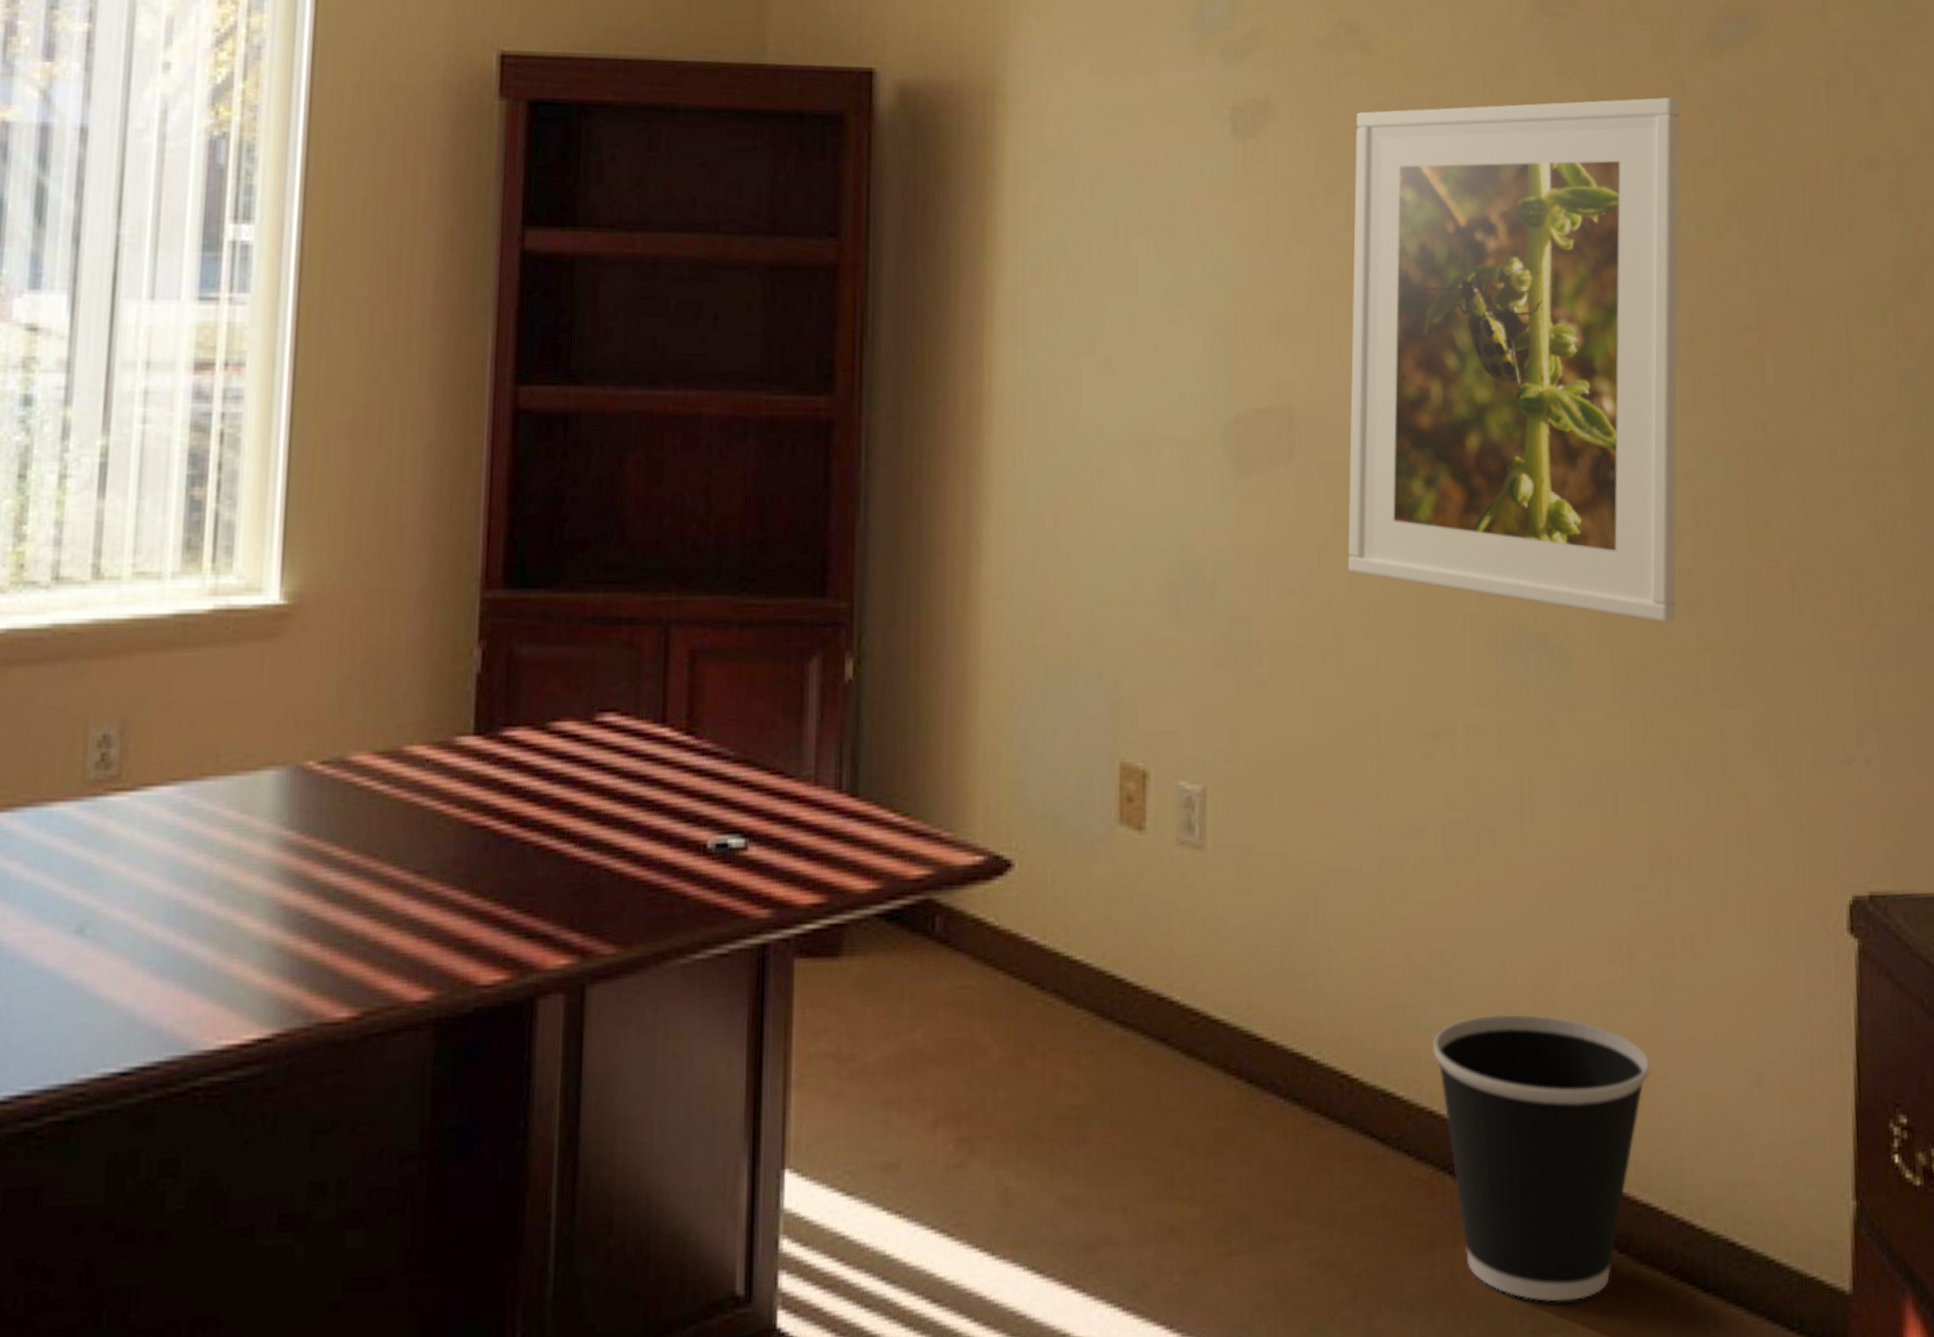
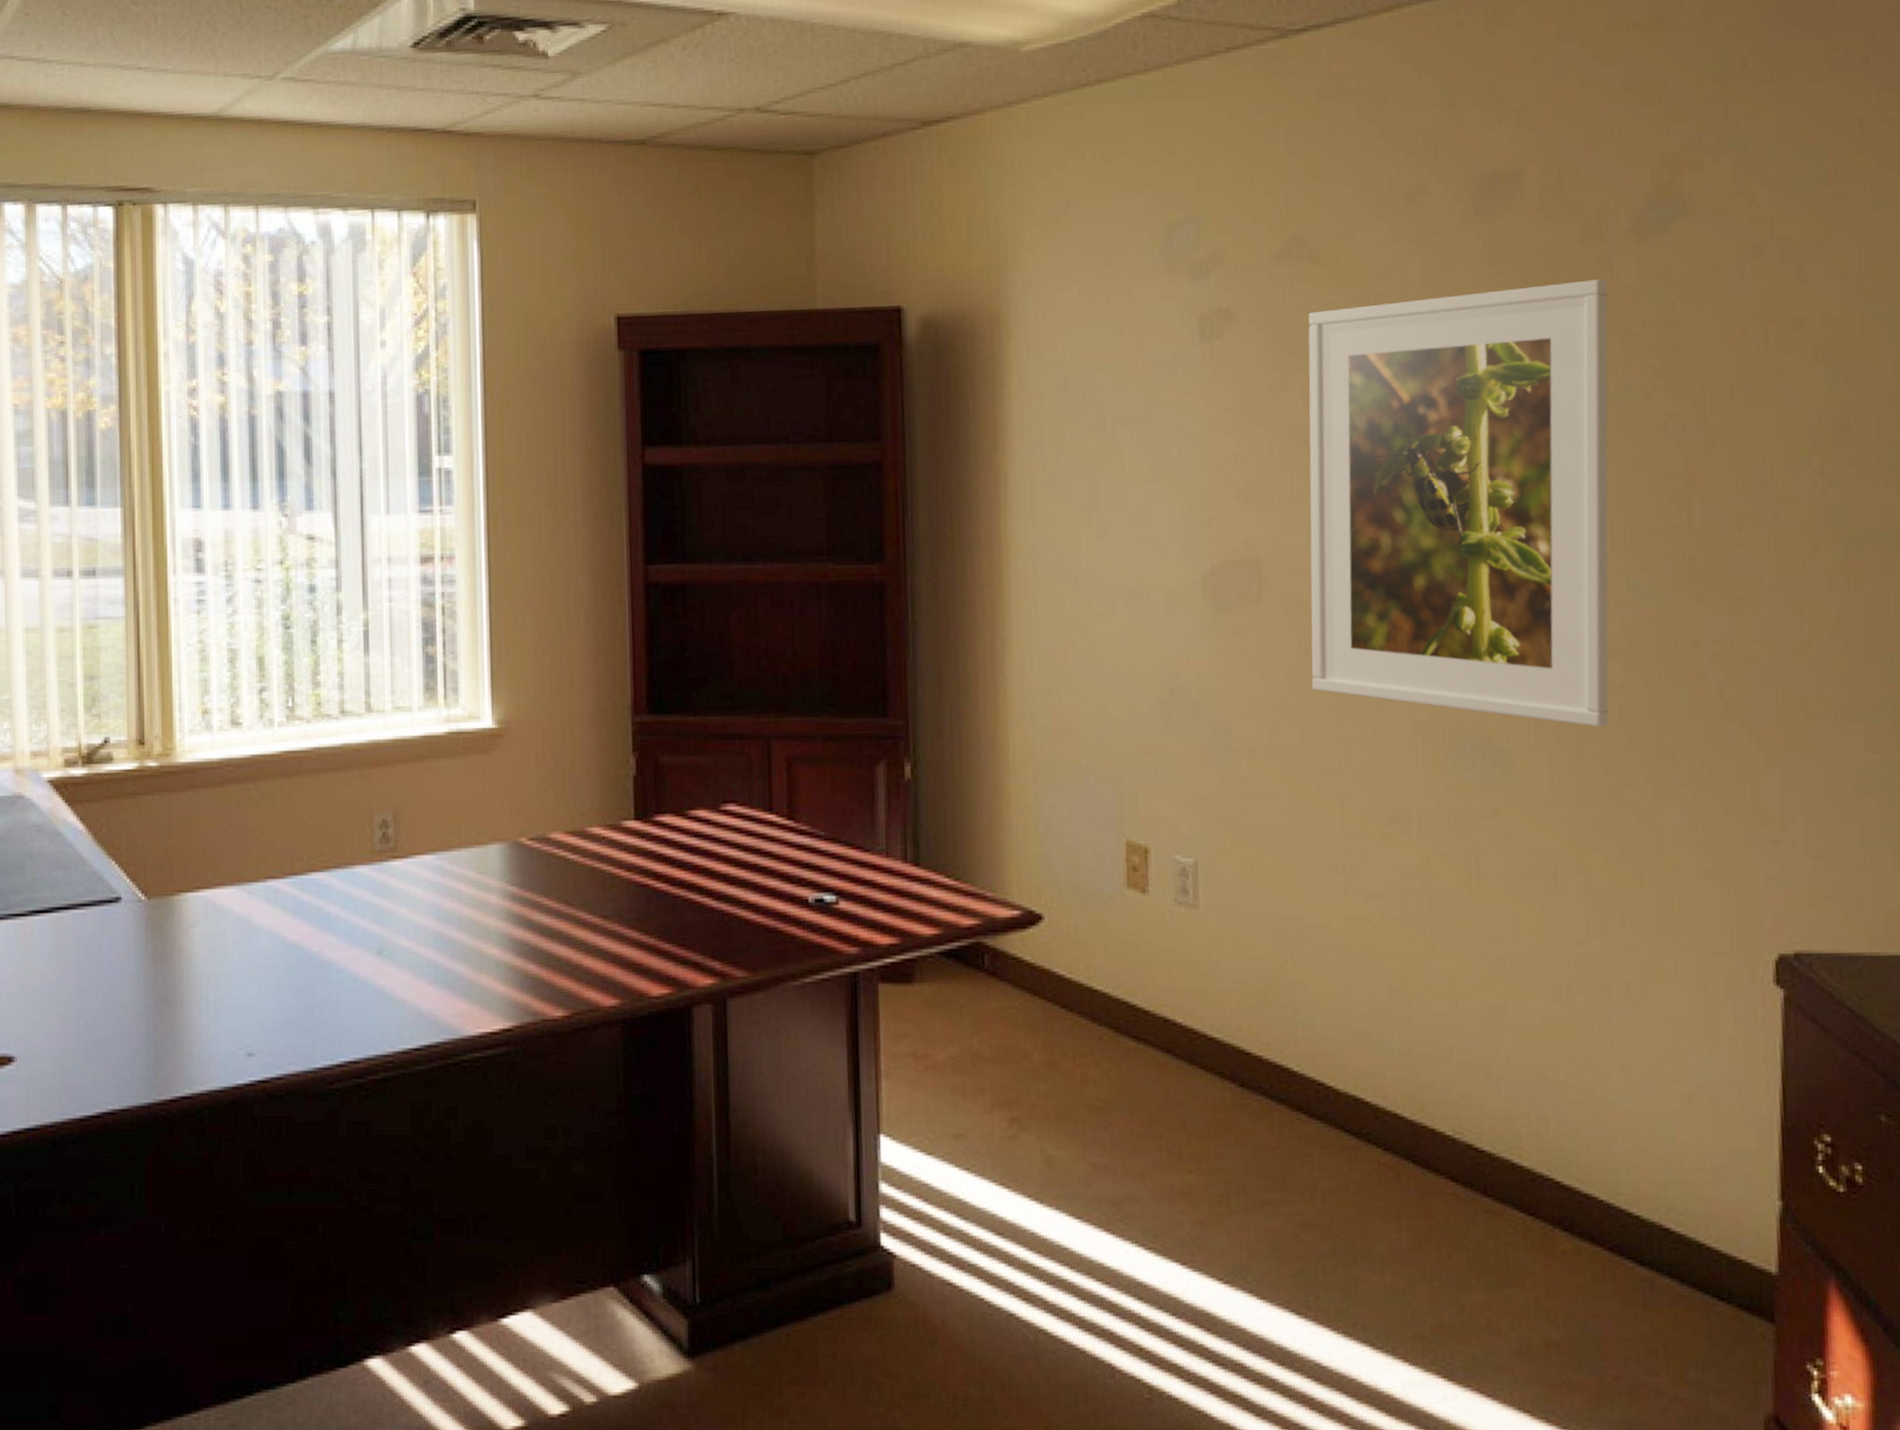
wastebasket: present [1432,1013,1651,1302] -> none [1395,1040,1590,1265]

